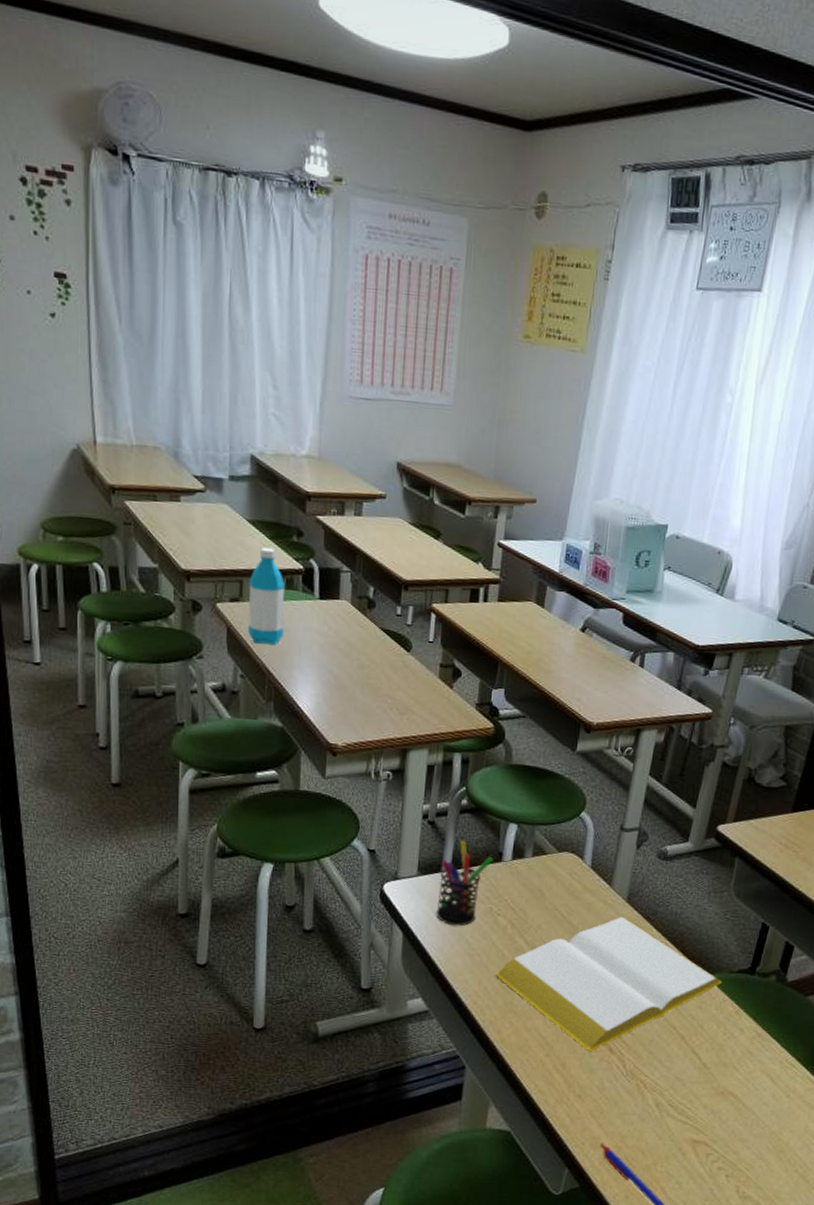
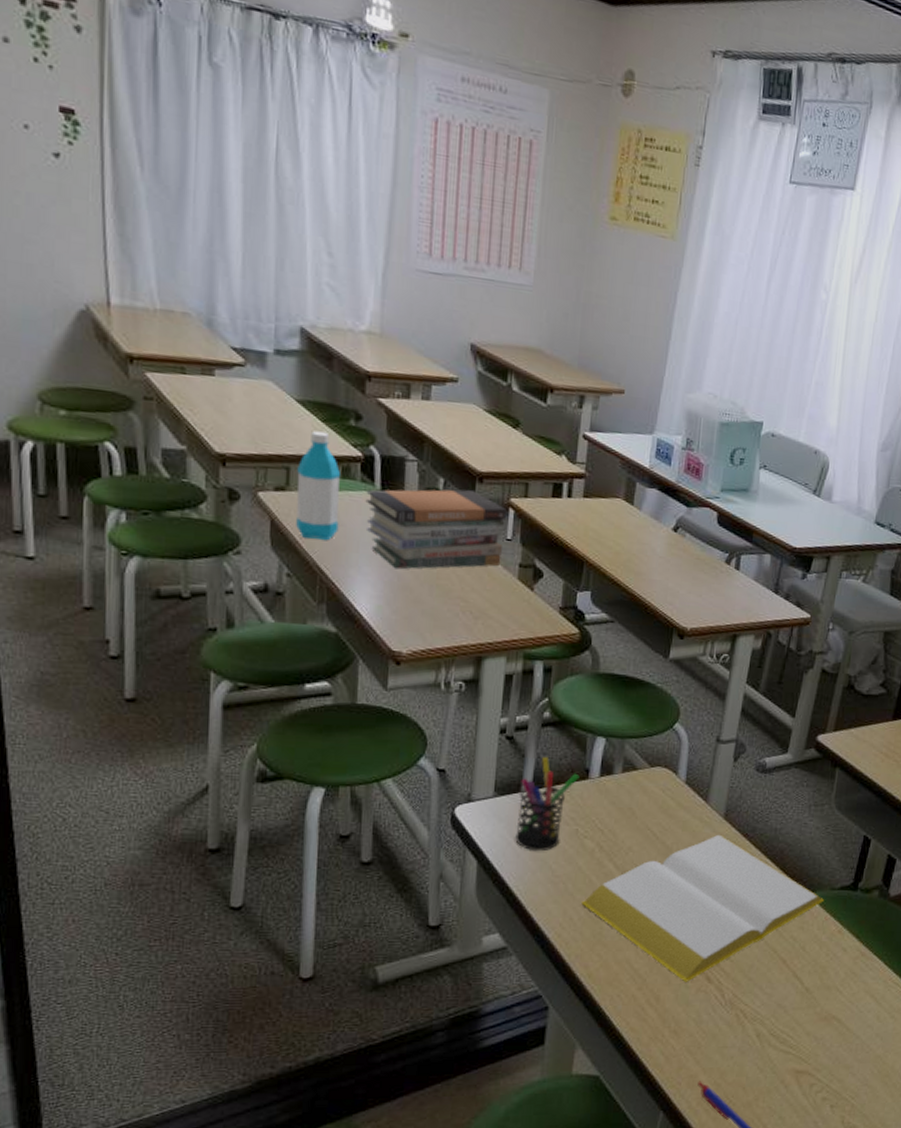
book stack: none [306,596,429,670] -> present [365,489,506,570]

